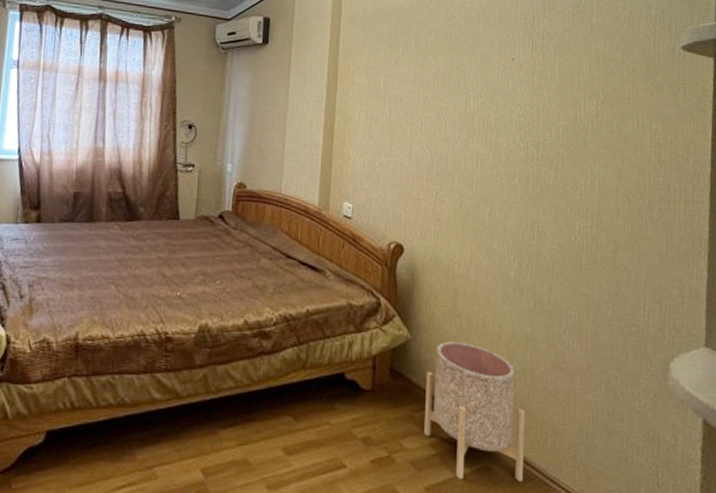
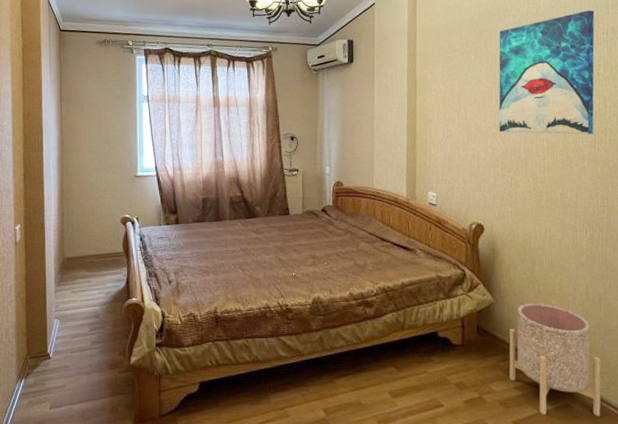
wall art: none [425,11,531,148] -> present [498,10,595,135]

